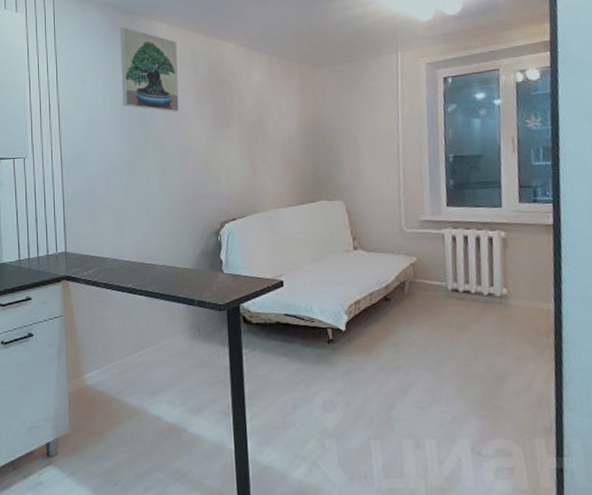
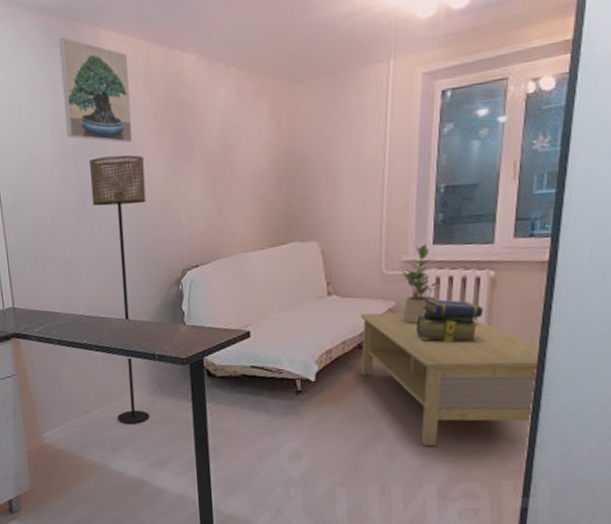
floor lamp: none [140,122,190,368] -> present [88,155,150,425]
coffee table: none [384,267,554,400] -> present [360,312,539,447]
potted plant: none [419,206,456,278] -> present [401,244,440,323]
stack of books: none [437,255,499,298] -> present [415,298,484,343]

